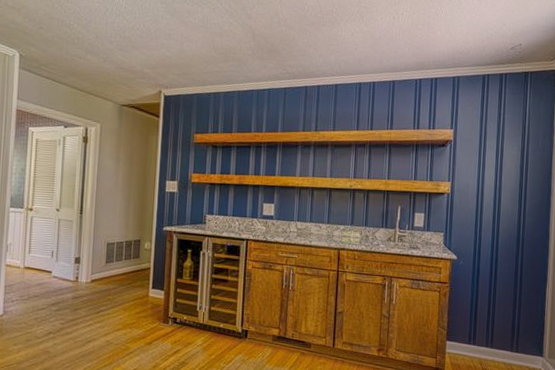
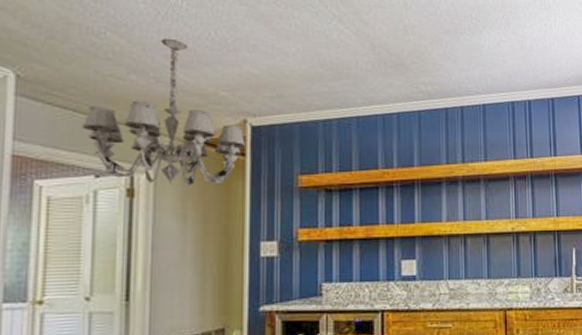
chandelier: none [57,28,161,137] -> present [82,38,247,186]

